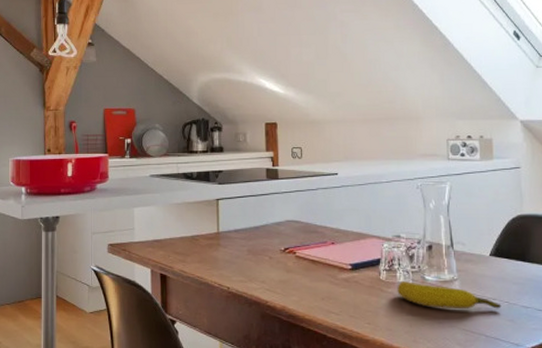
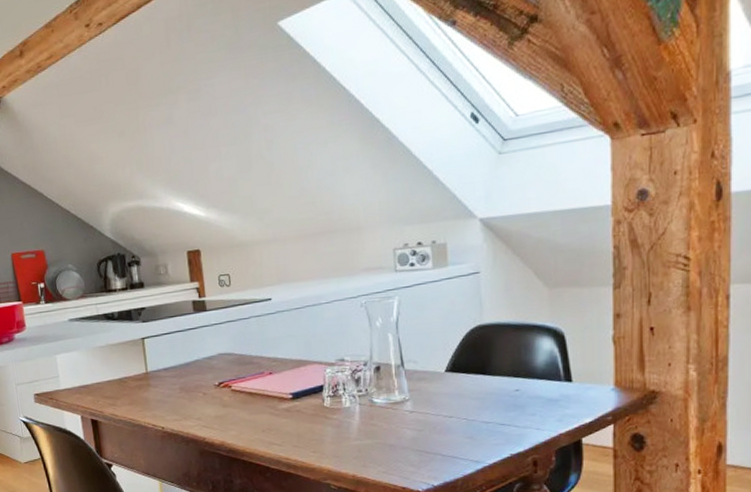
banana: present [397,281,502,309] -> none [343,406,459,431]

